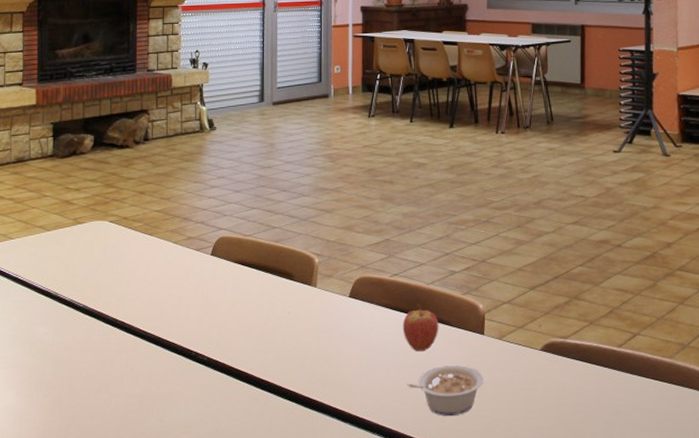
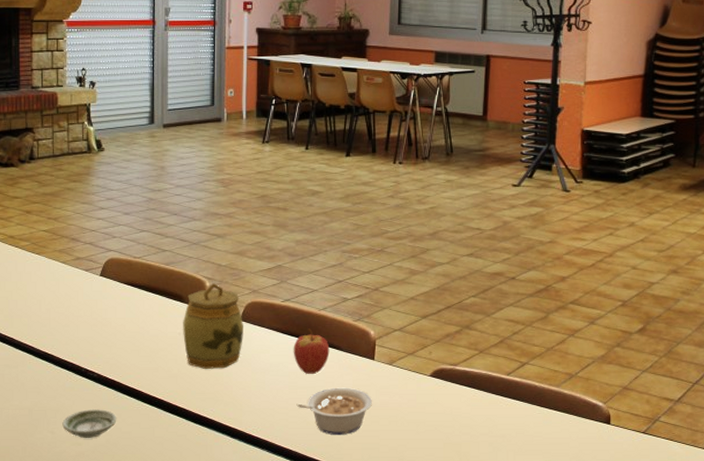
saucer: none [171,395,227,426] -> present [62,409,117,438]
jar: none [292,259,353,349] -> present [183,283,243,369]

